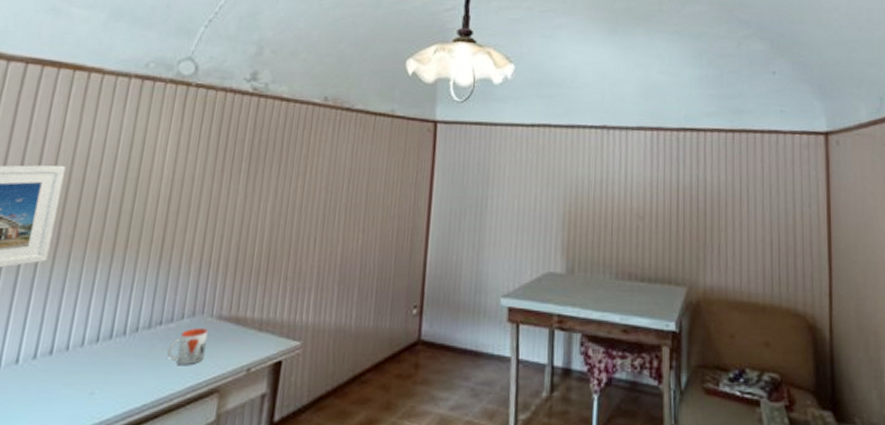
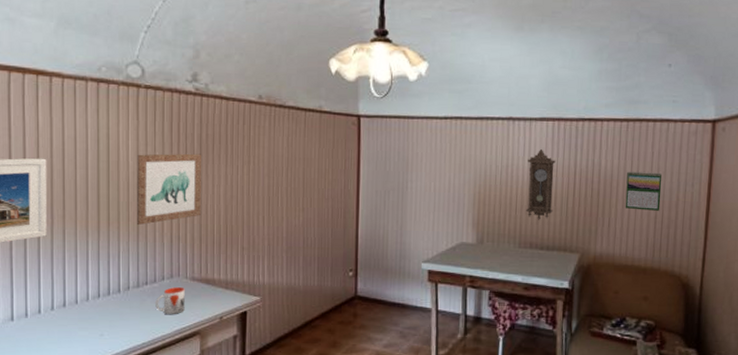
wall art: none [161,162,252,249] -> present [137,153,202,226]
pendulum clock: none [622,161,656,245] -> present [525,148,556,220]
calendar: none [736,189,776,236] -> present [625,171,662,211]

